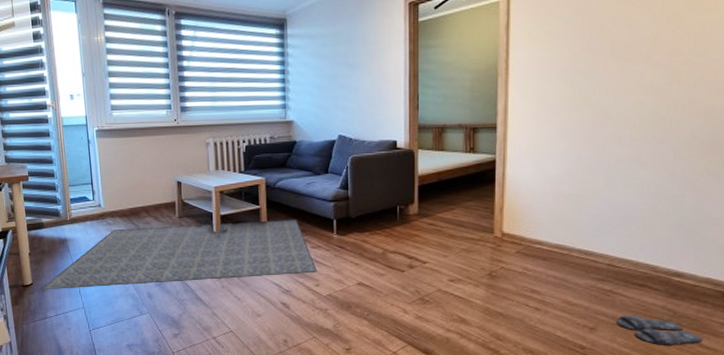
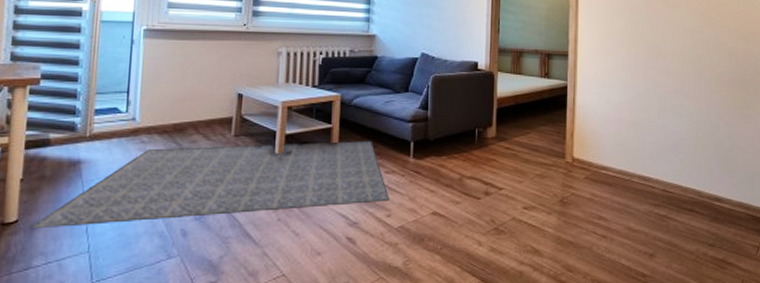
slippers: present [617,315,702,346] -> none [672,240,740,270]

